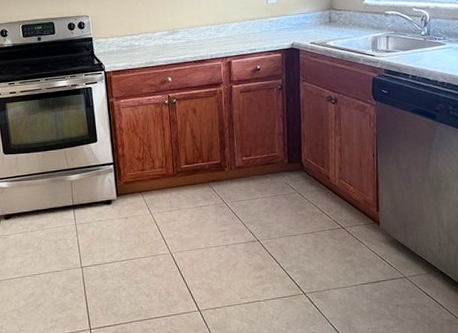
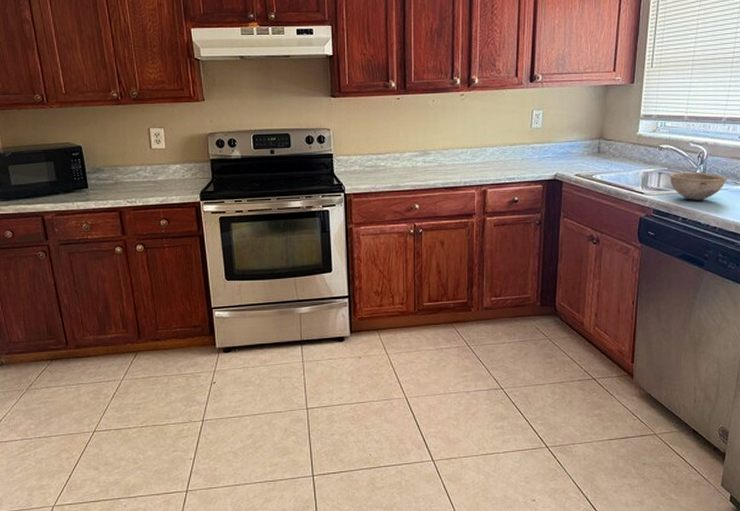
bowl: none [396,33,451,59] -> present [669,171,728,200]

